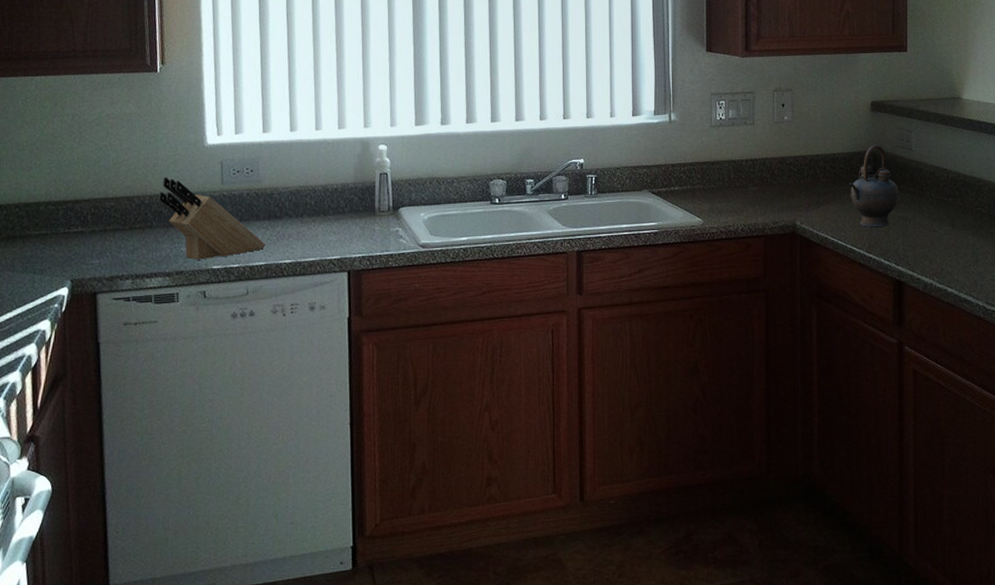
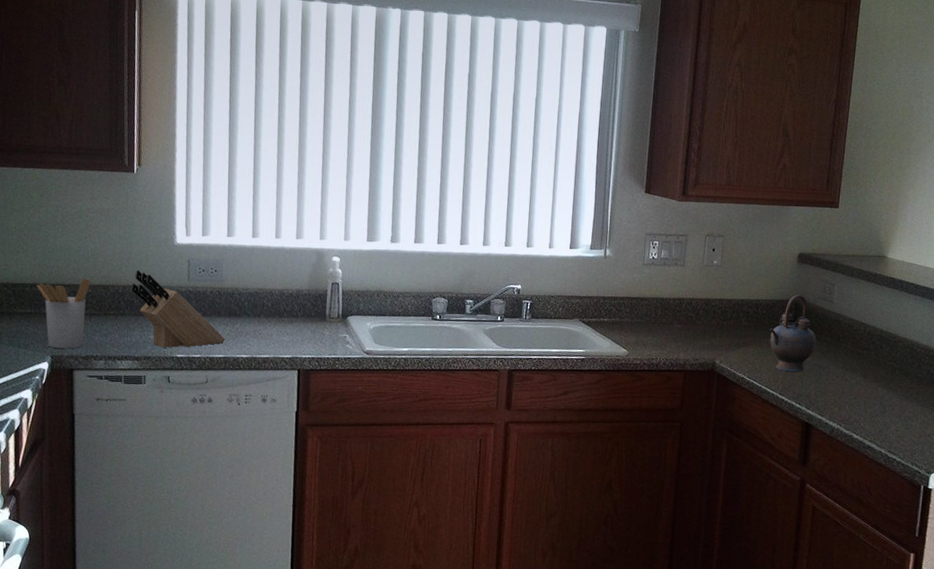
utensil holder: none [52,191,113,271] -> present [36,278,91,349]

